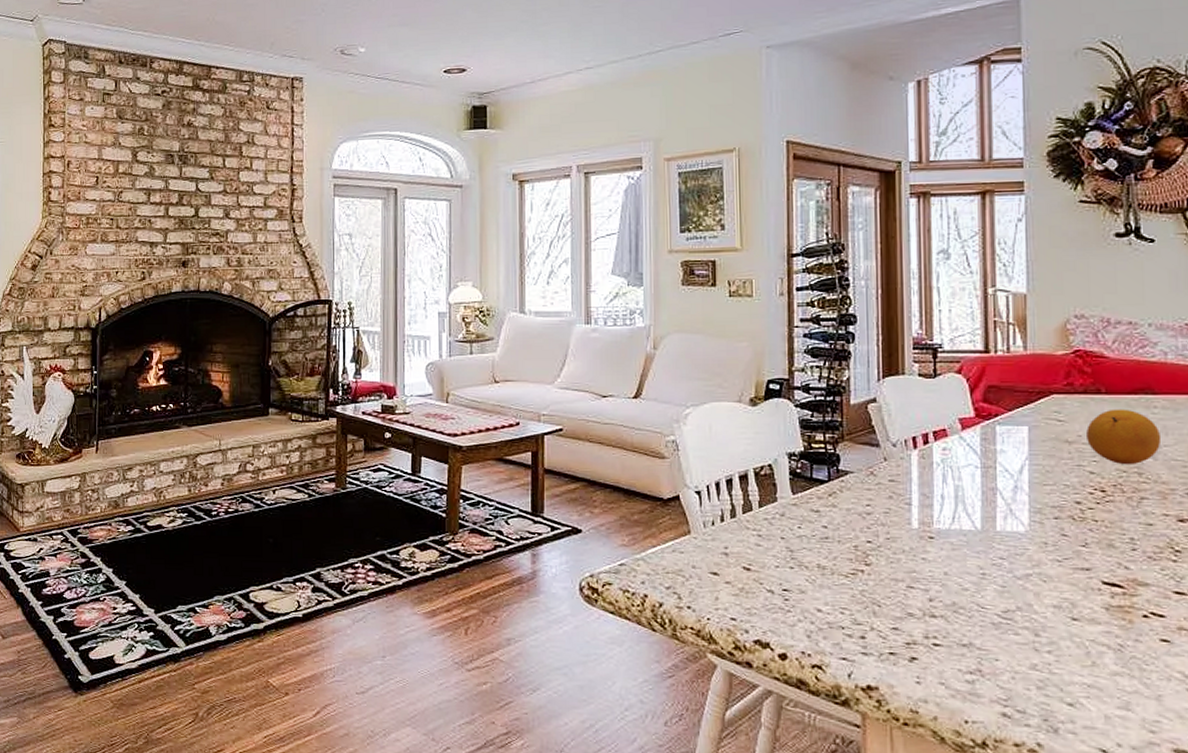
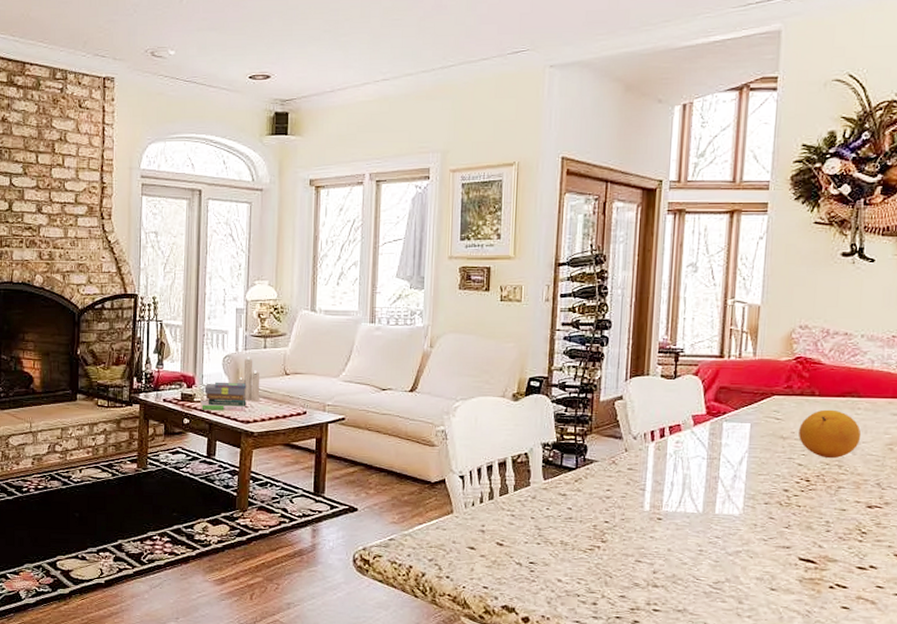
books: none [403,391,453,423] -> present [200,382,247,411]
candle: none [442,364,468,413] -> present [237,357,260,402]

